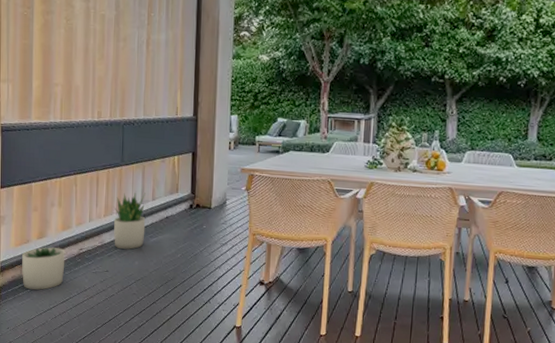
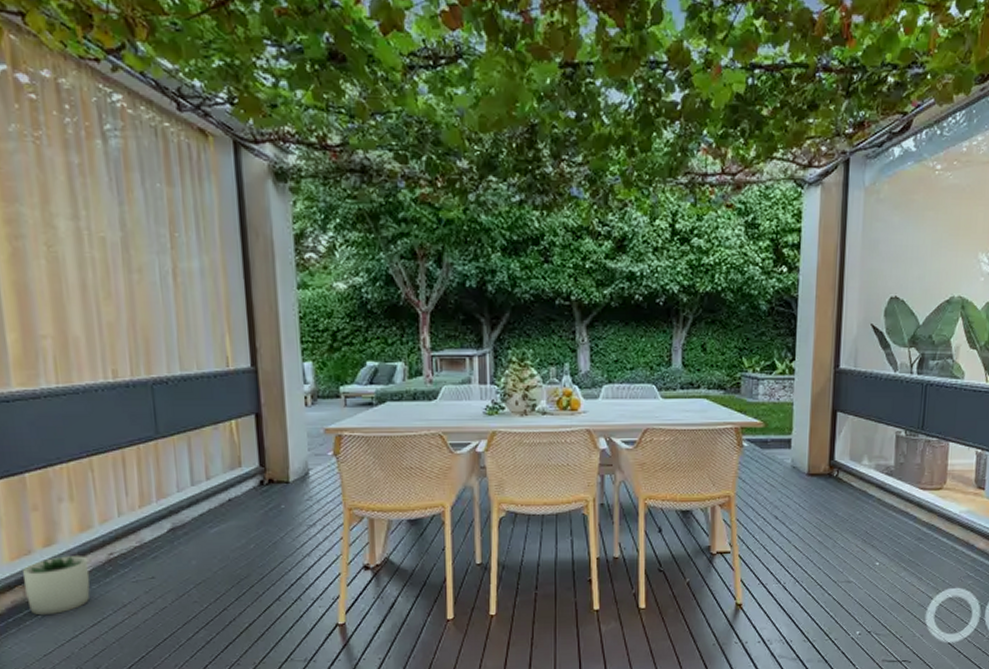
planter: present [114,192,146,249] -> none [153,471,201,547]

